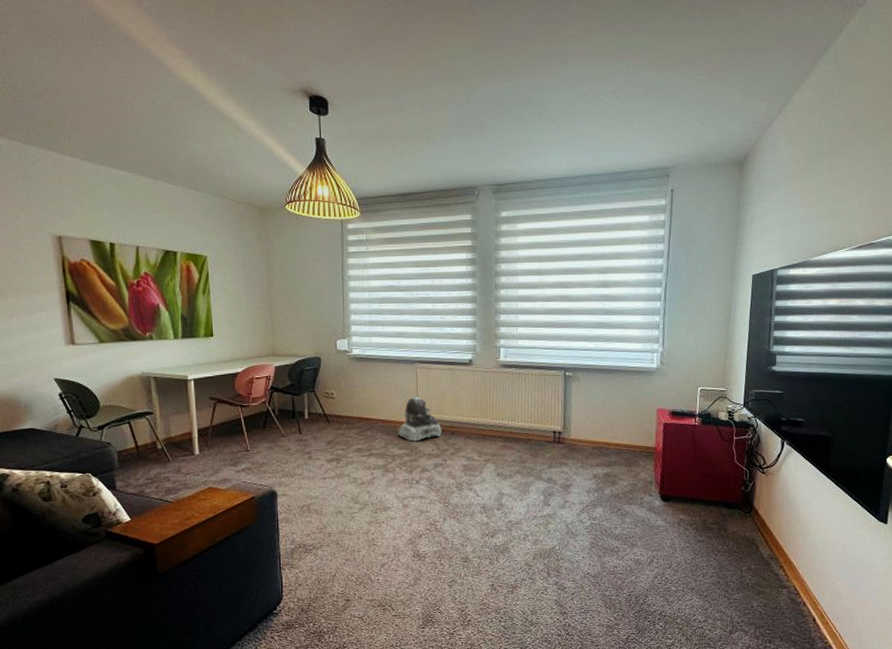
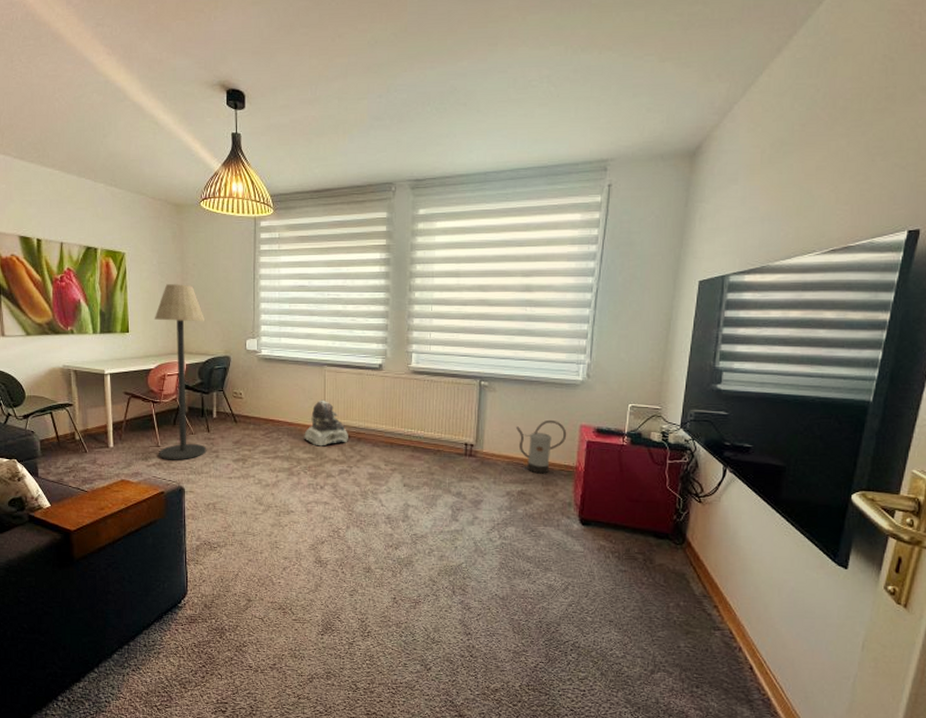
floor lamp: none [239,286,299,464] -> present [154,284,207,460]
watering can: none [600,405,646,456] -> present [516,419,567,474]

